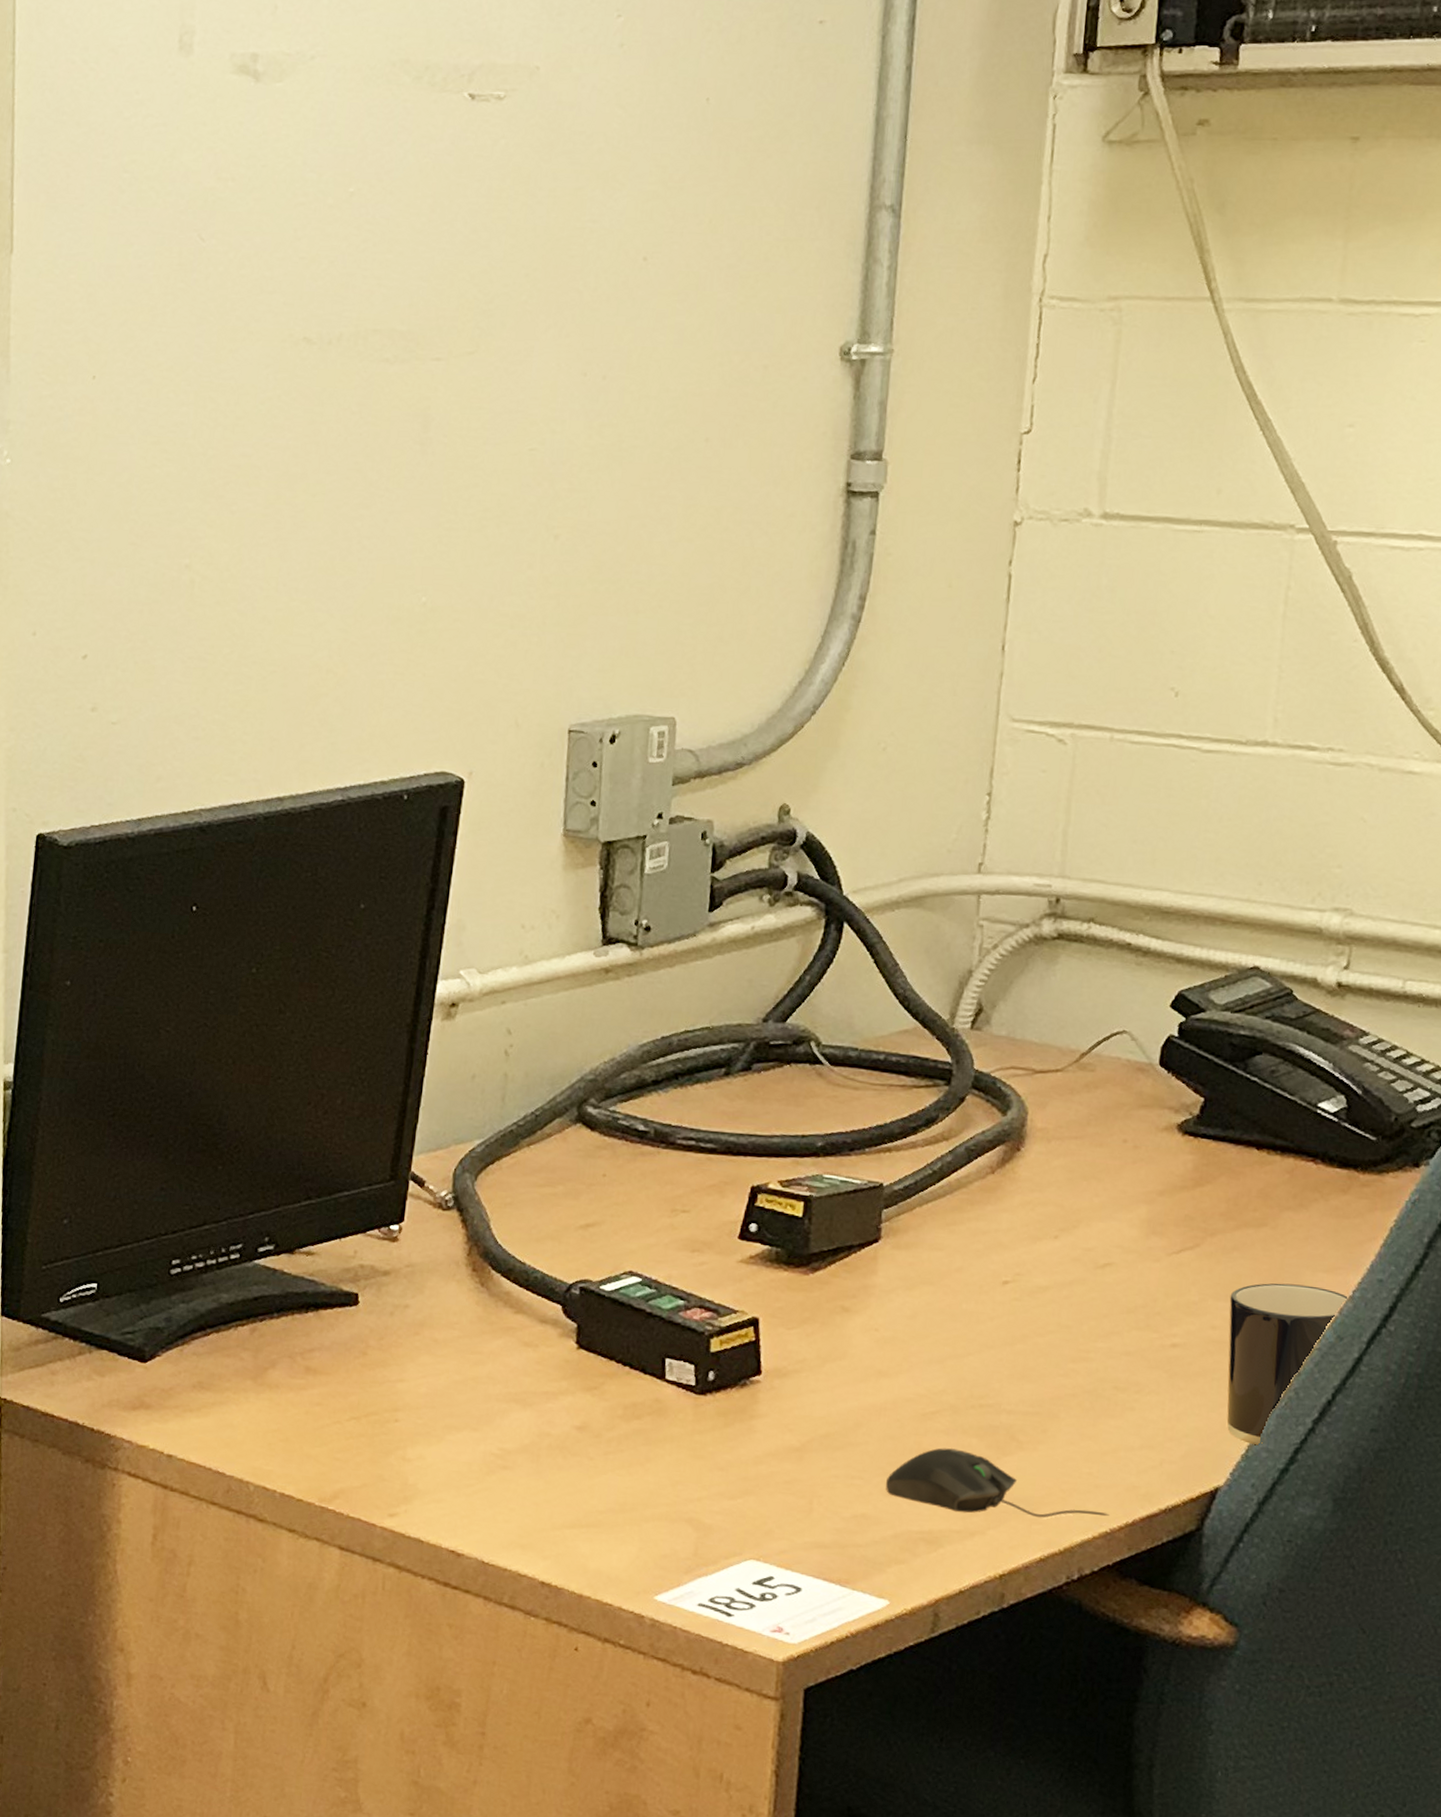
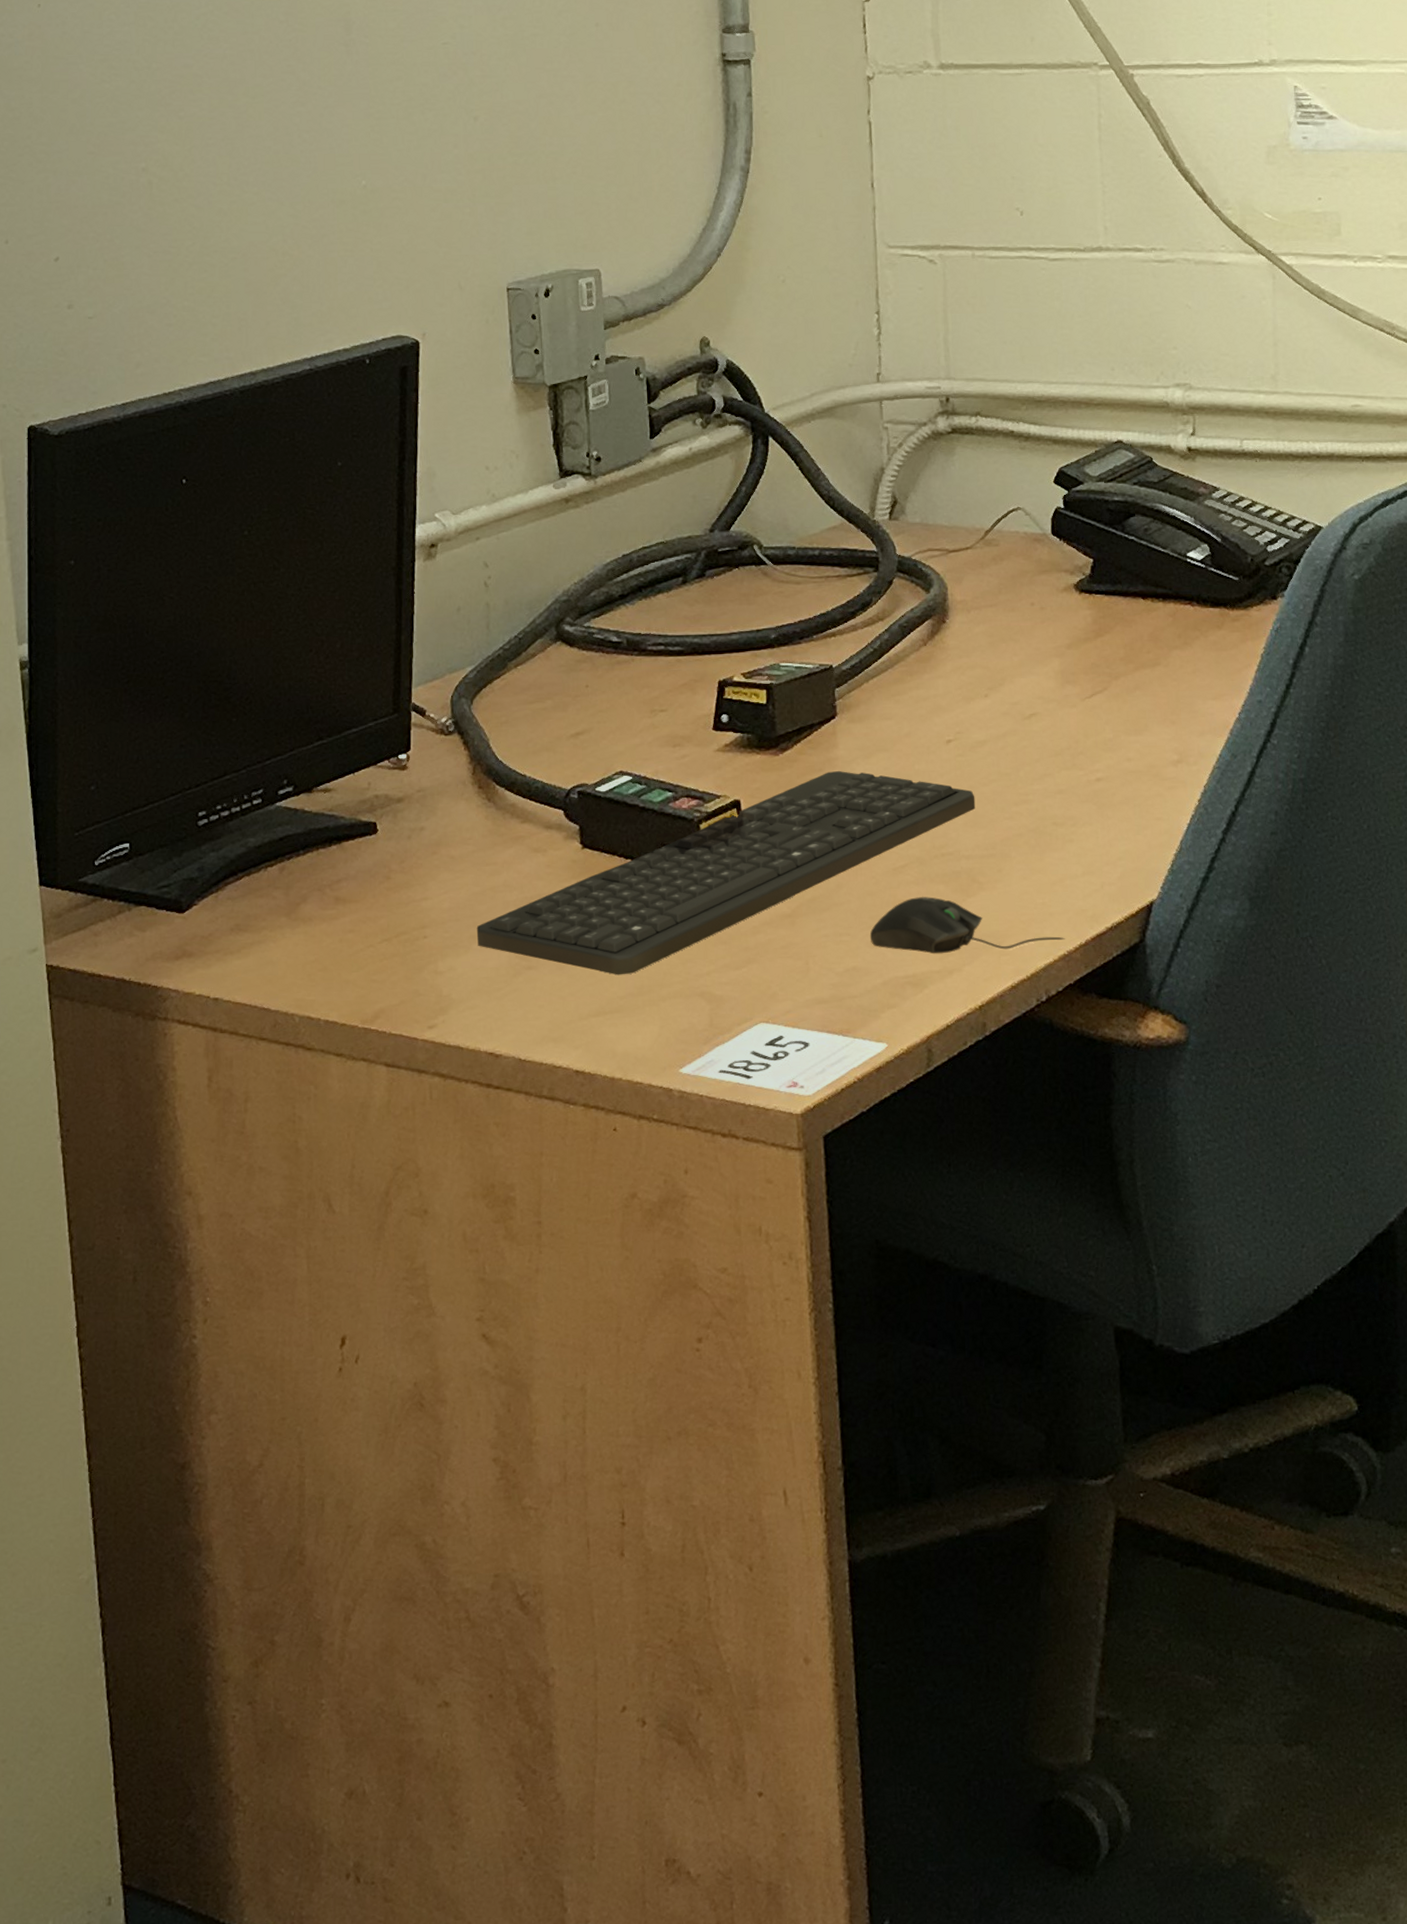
computer keyboard: none [451,1299,1027,1489] -> present [476,770,976,975]
mug: present [1226,1283,1350,1446] -> none [1138,713,1237,860]

